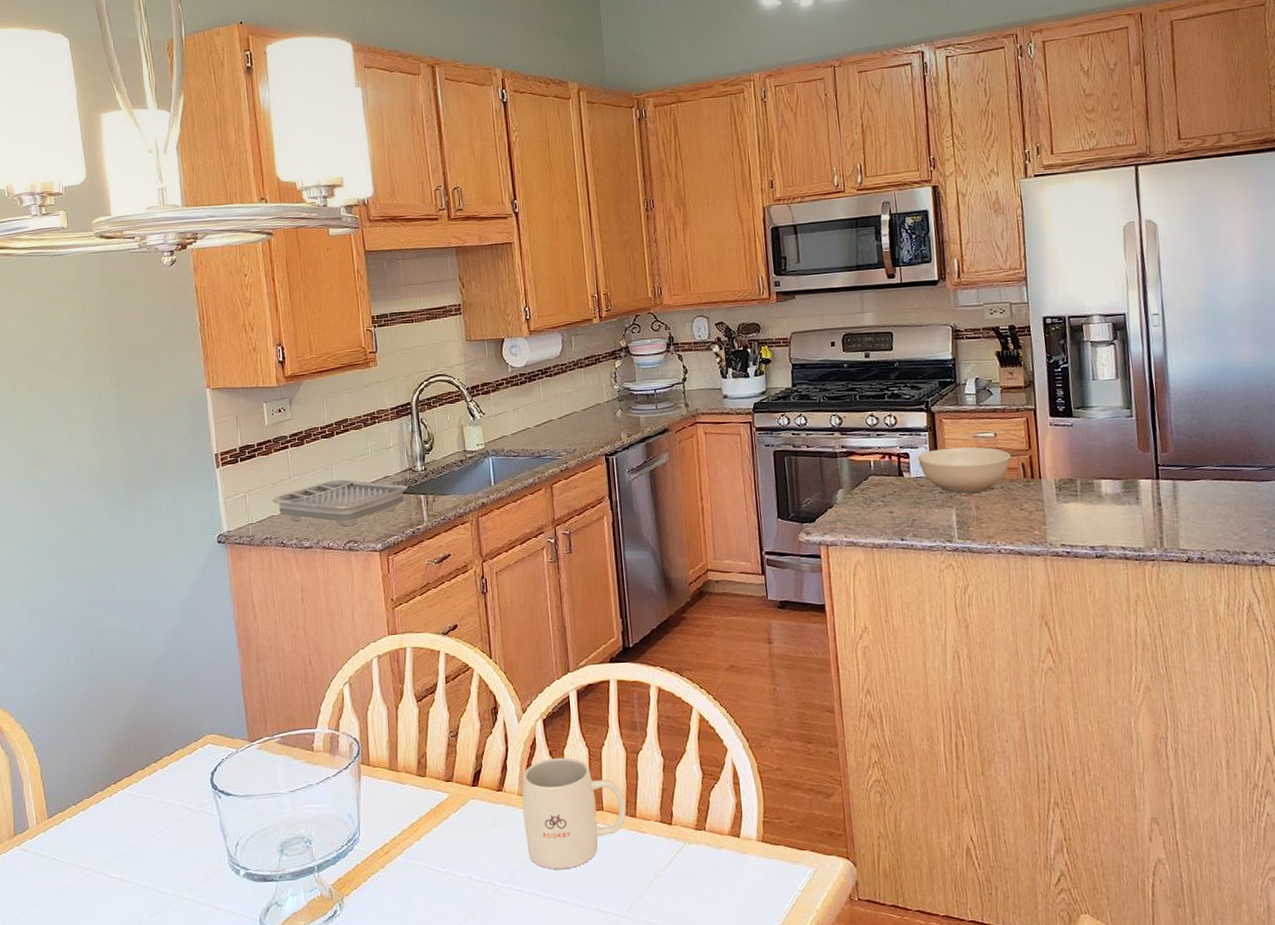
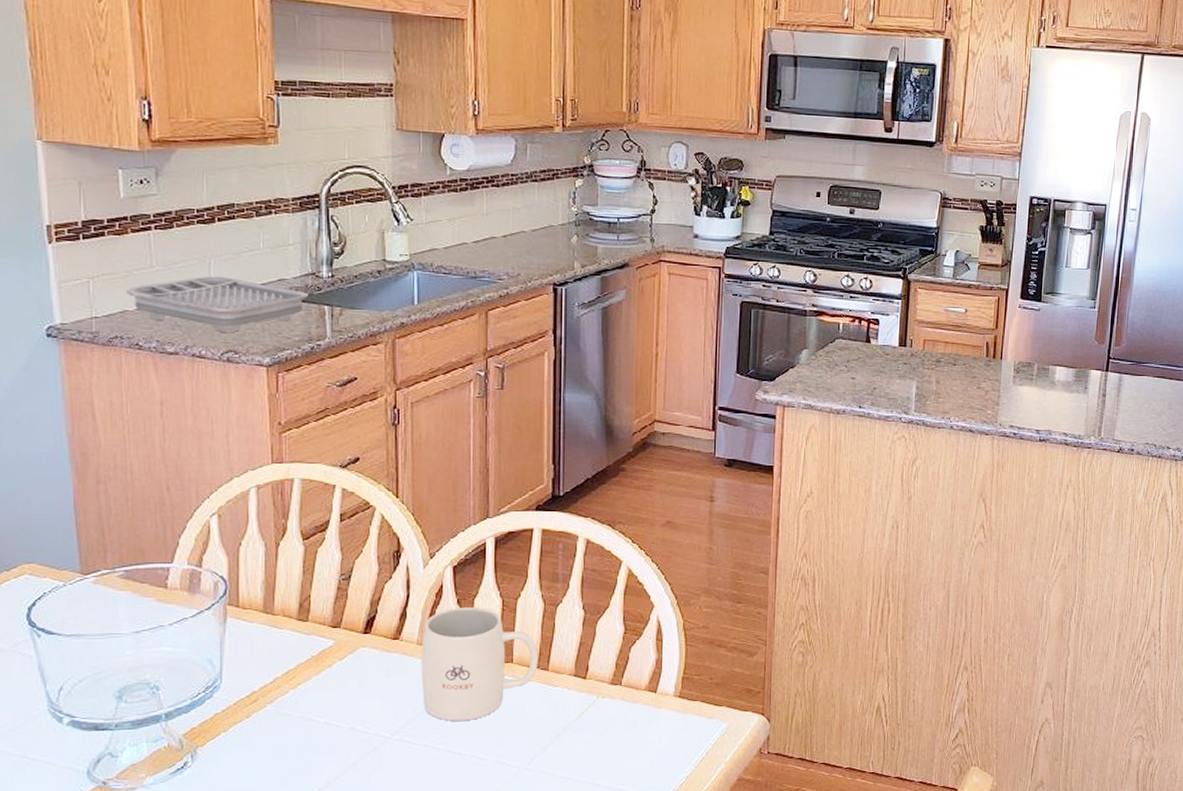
bowl: present [918,446,1012,494] -> none [888,318,978,367]

